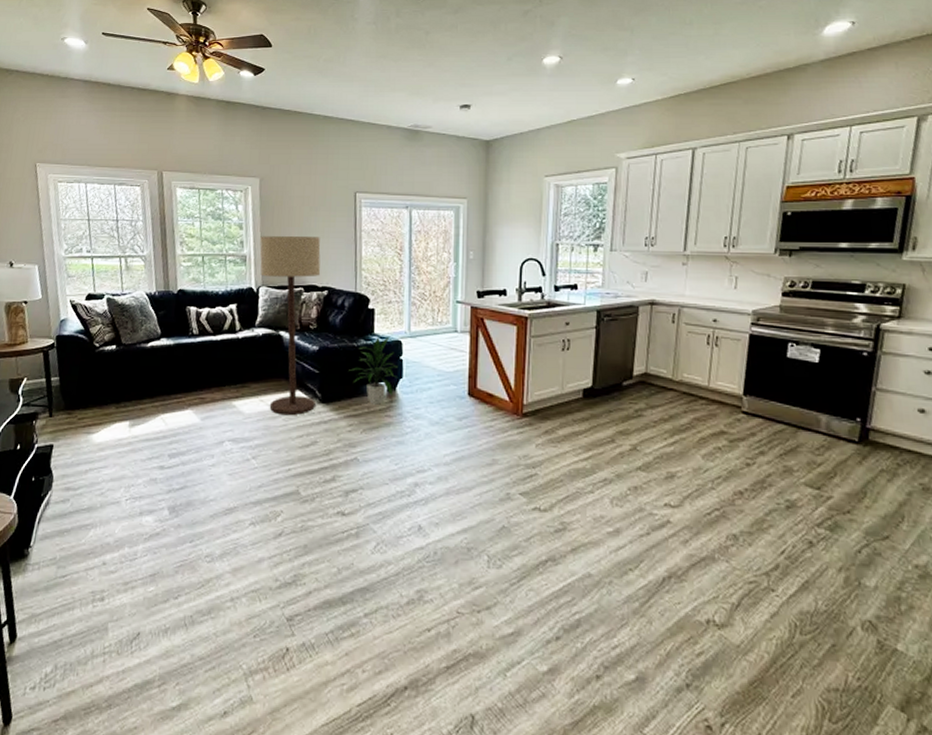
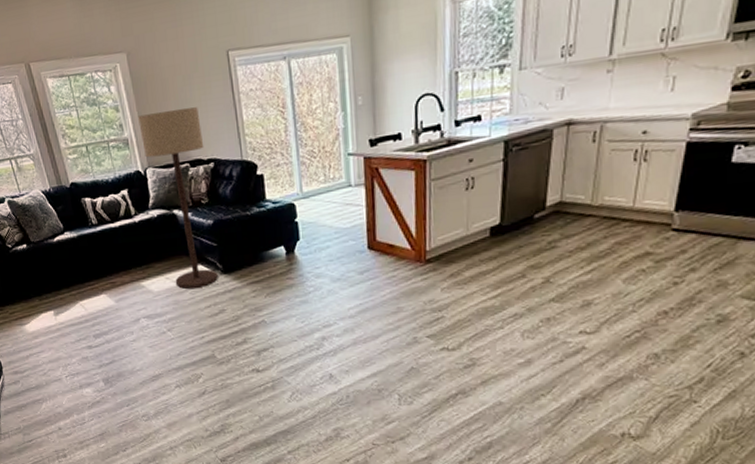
indoor plant: present [349,336,398,405] -> none [245,200,294,269]

